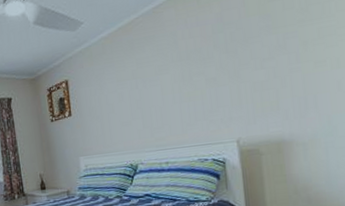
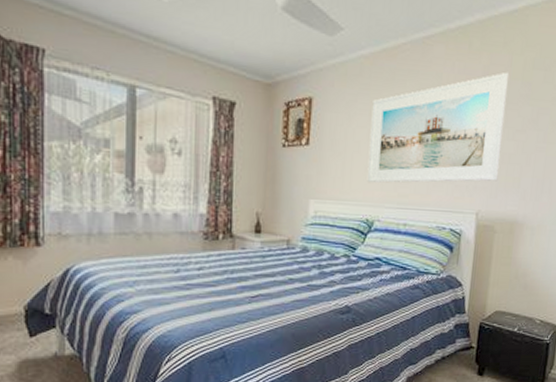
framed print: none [118,12,254,135] -> present [367,72,510,183]

